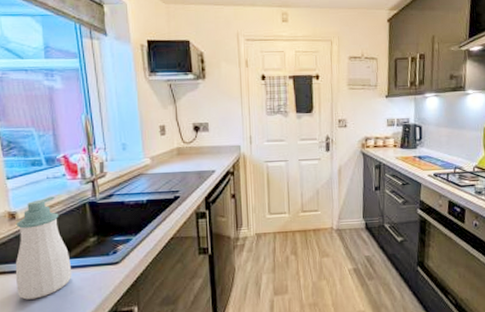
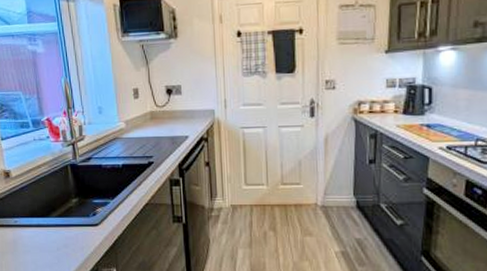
soap bottle: present [15,196,72,300] -> none [10,157,58,252]

